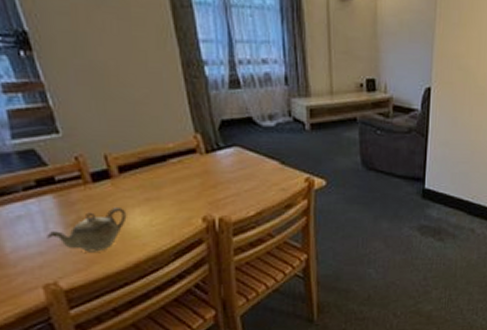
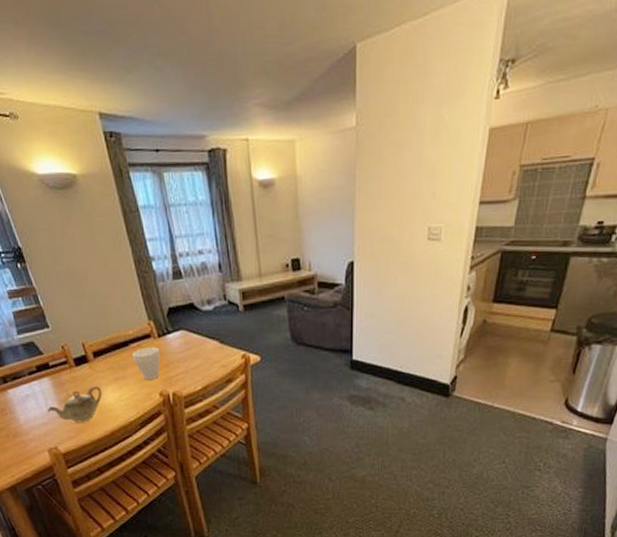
cup: none [170,164,207,202] -> present [132,347,161,380]

